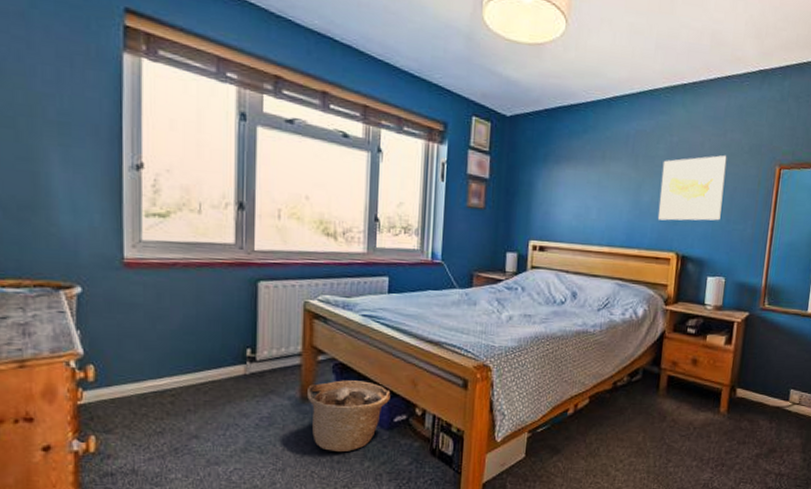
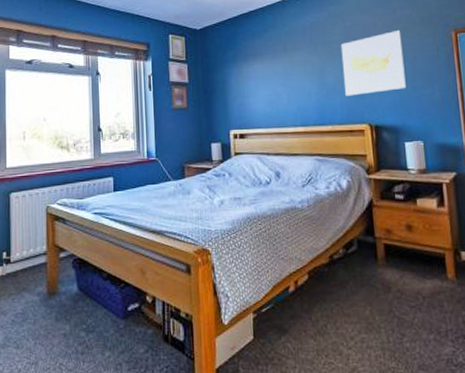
basket: present [307,380,391,452] -> none [53,273,123,343]

